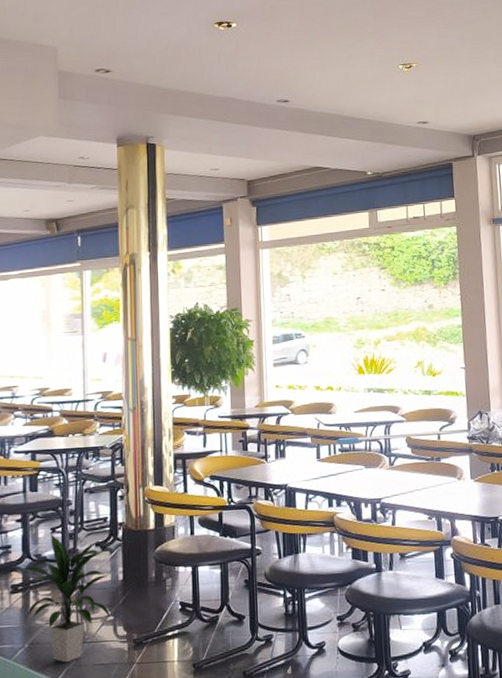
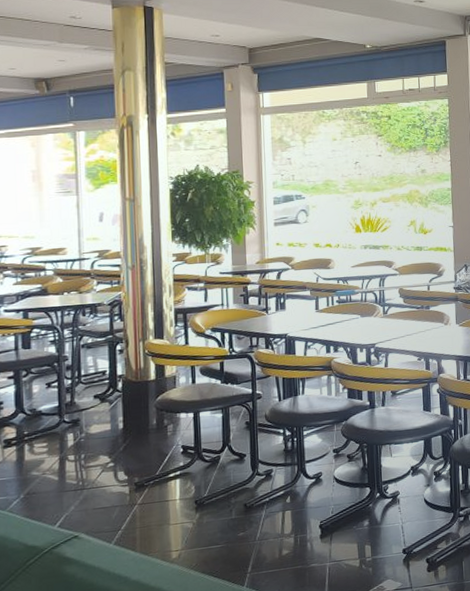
indoor plant: present [16,533,111,663] -> none [9,388,111,510]

